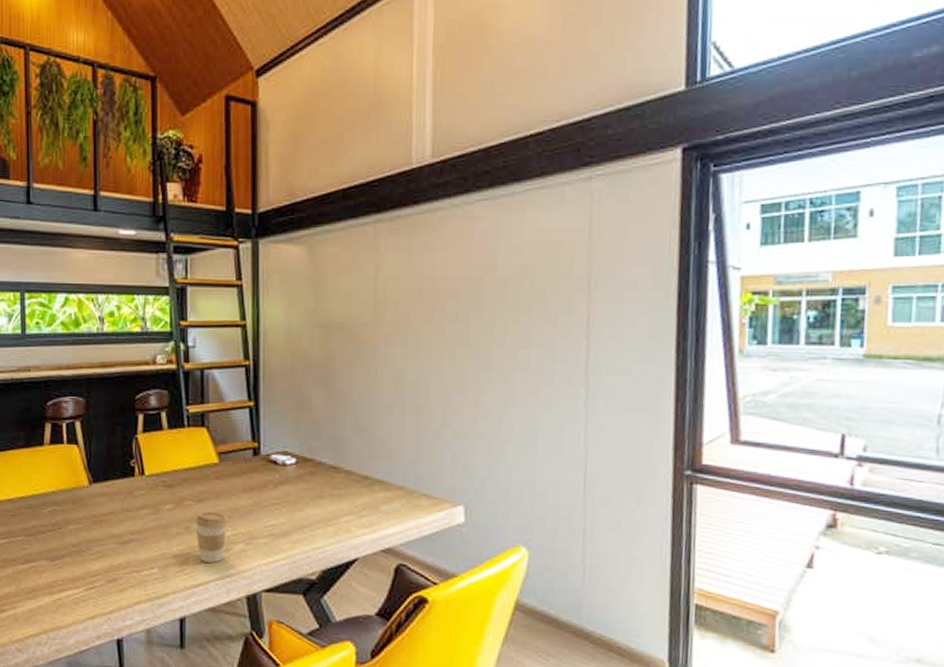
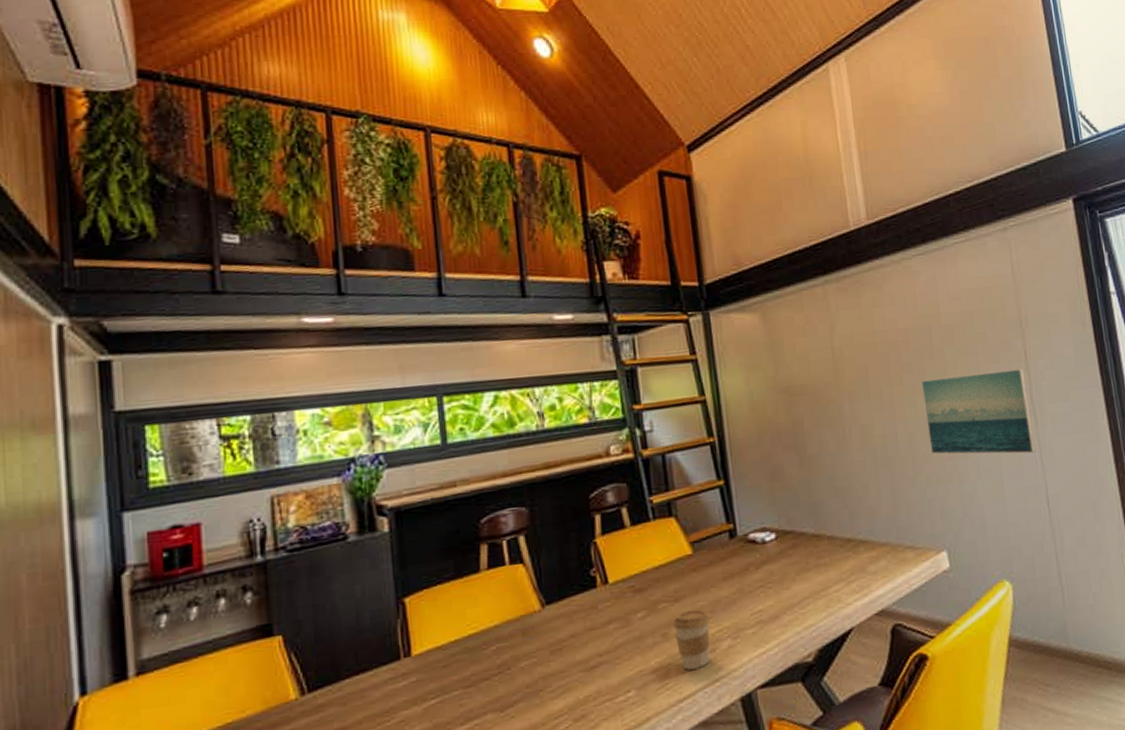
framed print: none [463,332,584,426] -> present [921,369,1037,455]

